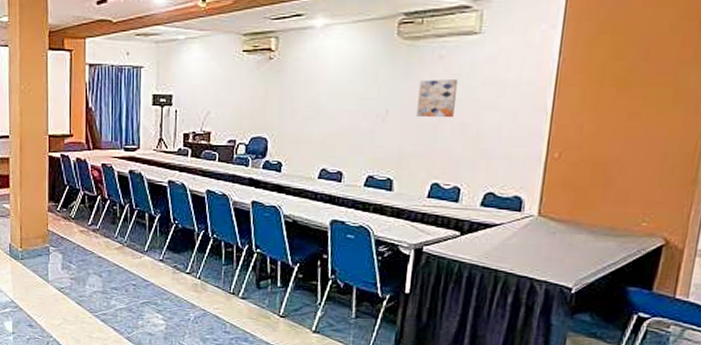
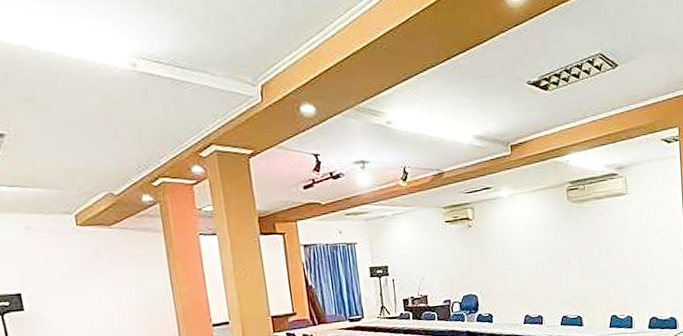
wall art: present [417,79,459,118] -> none [590,231,618,264]

